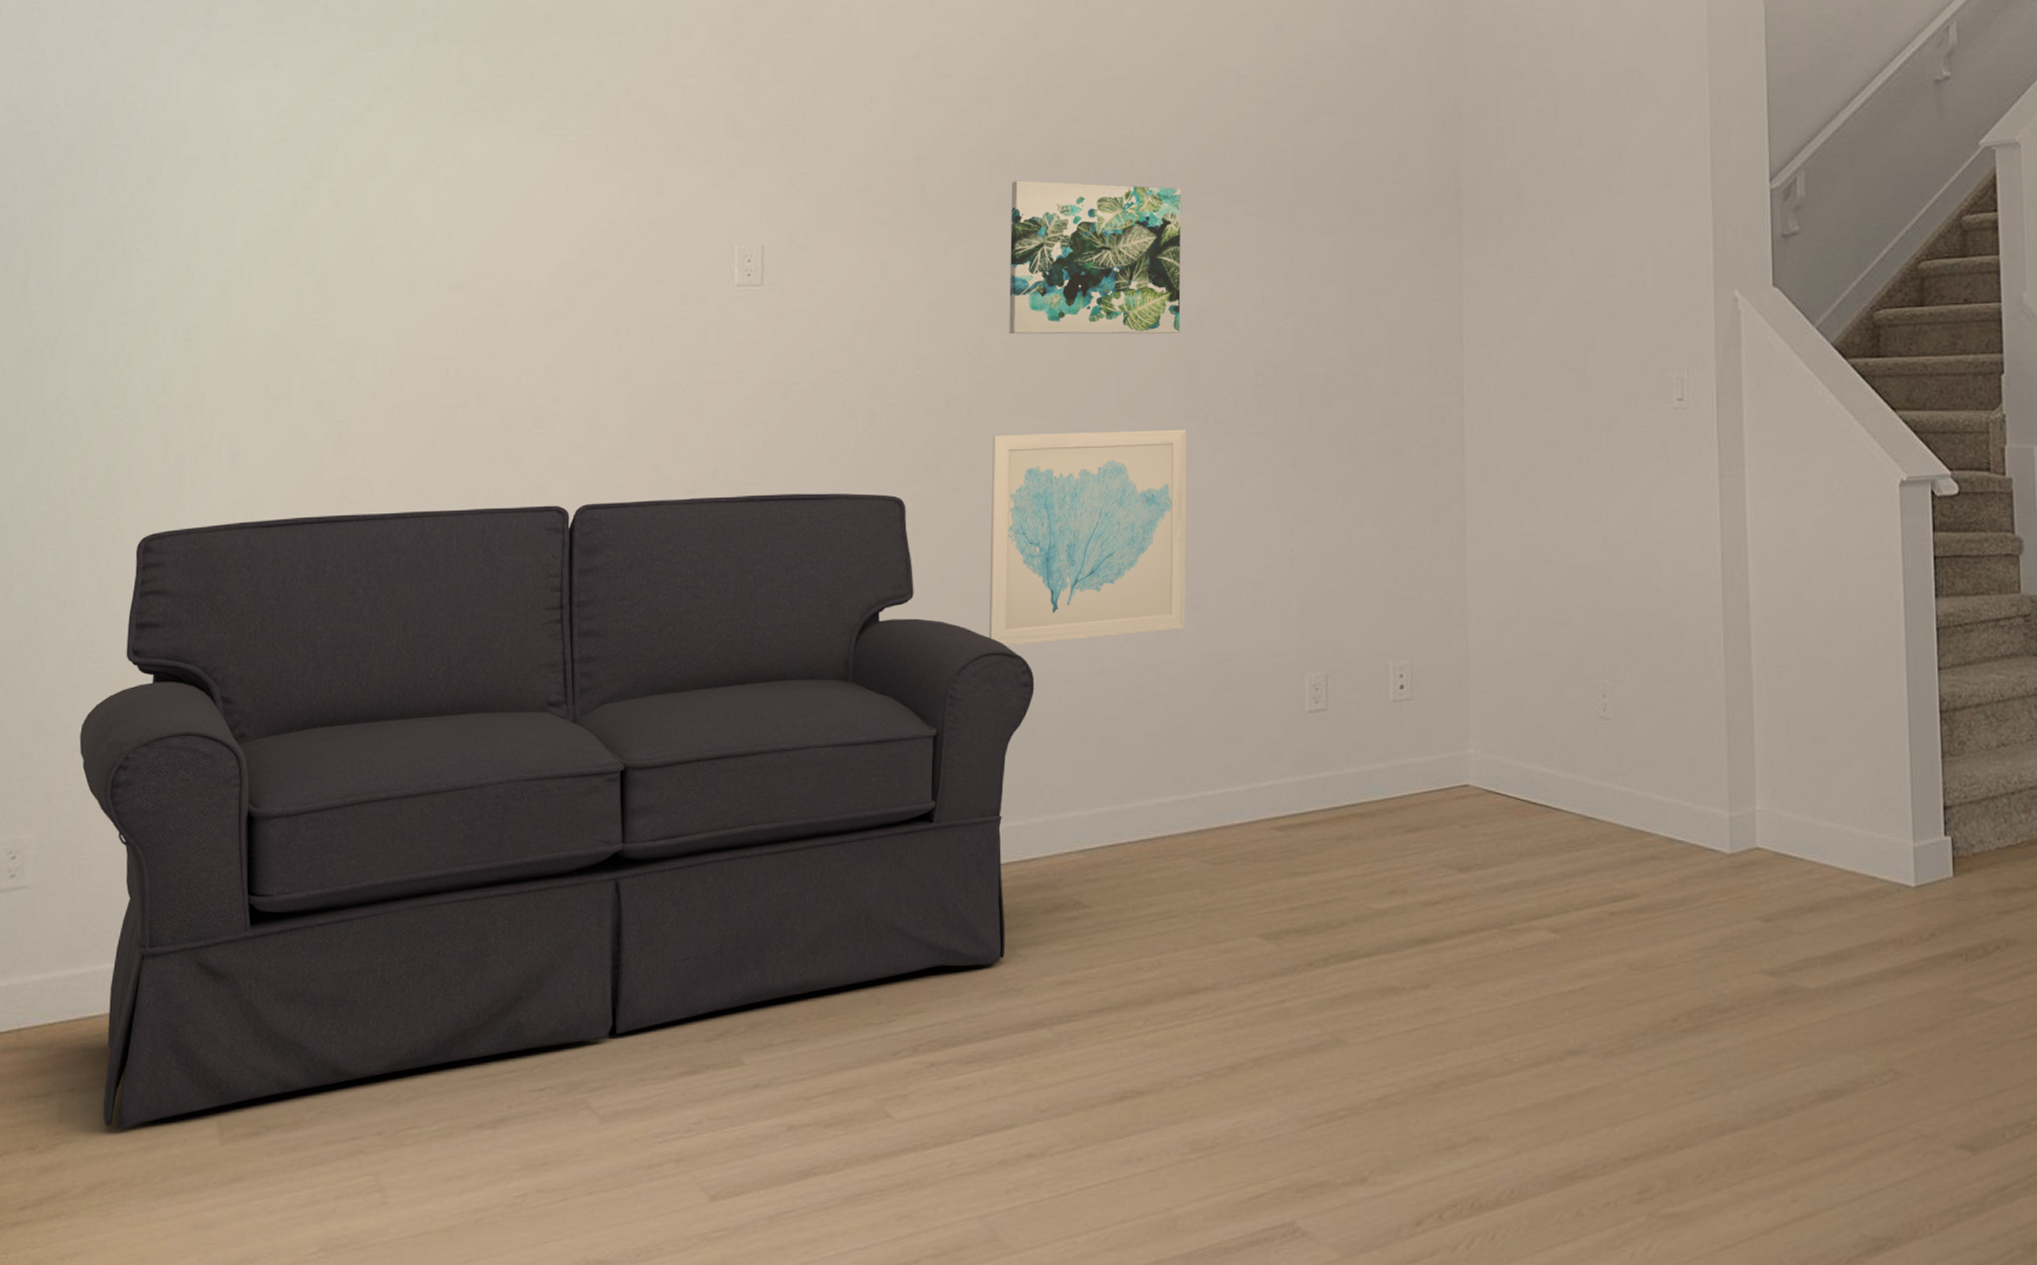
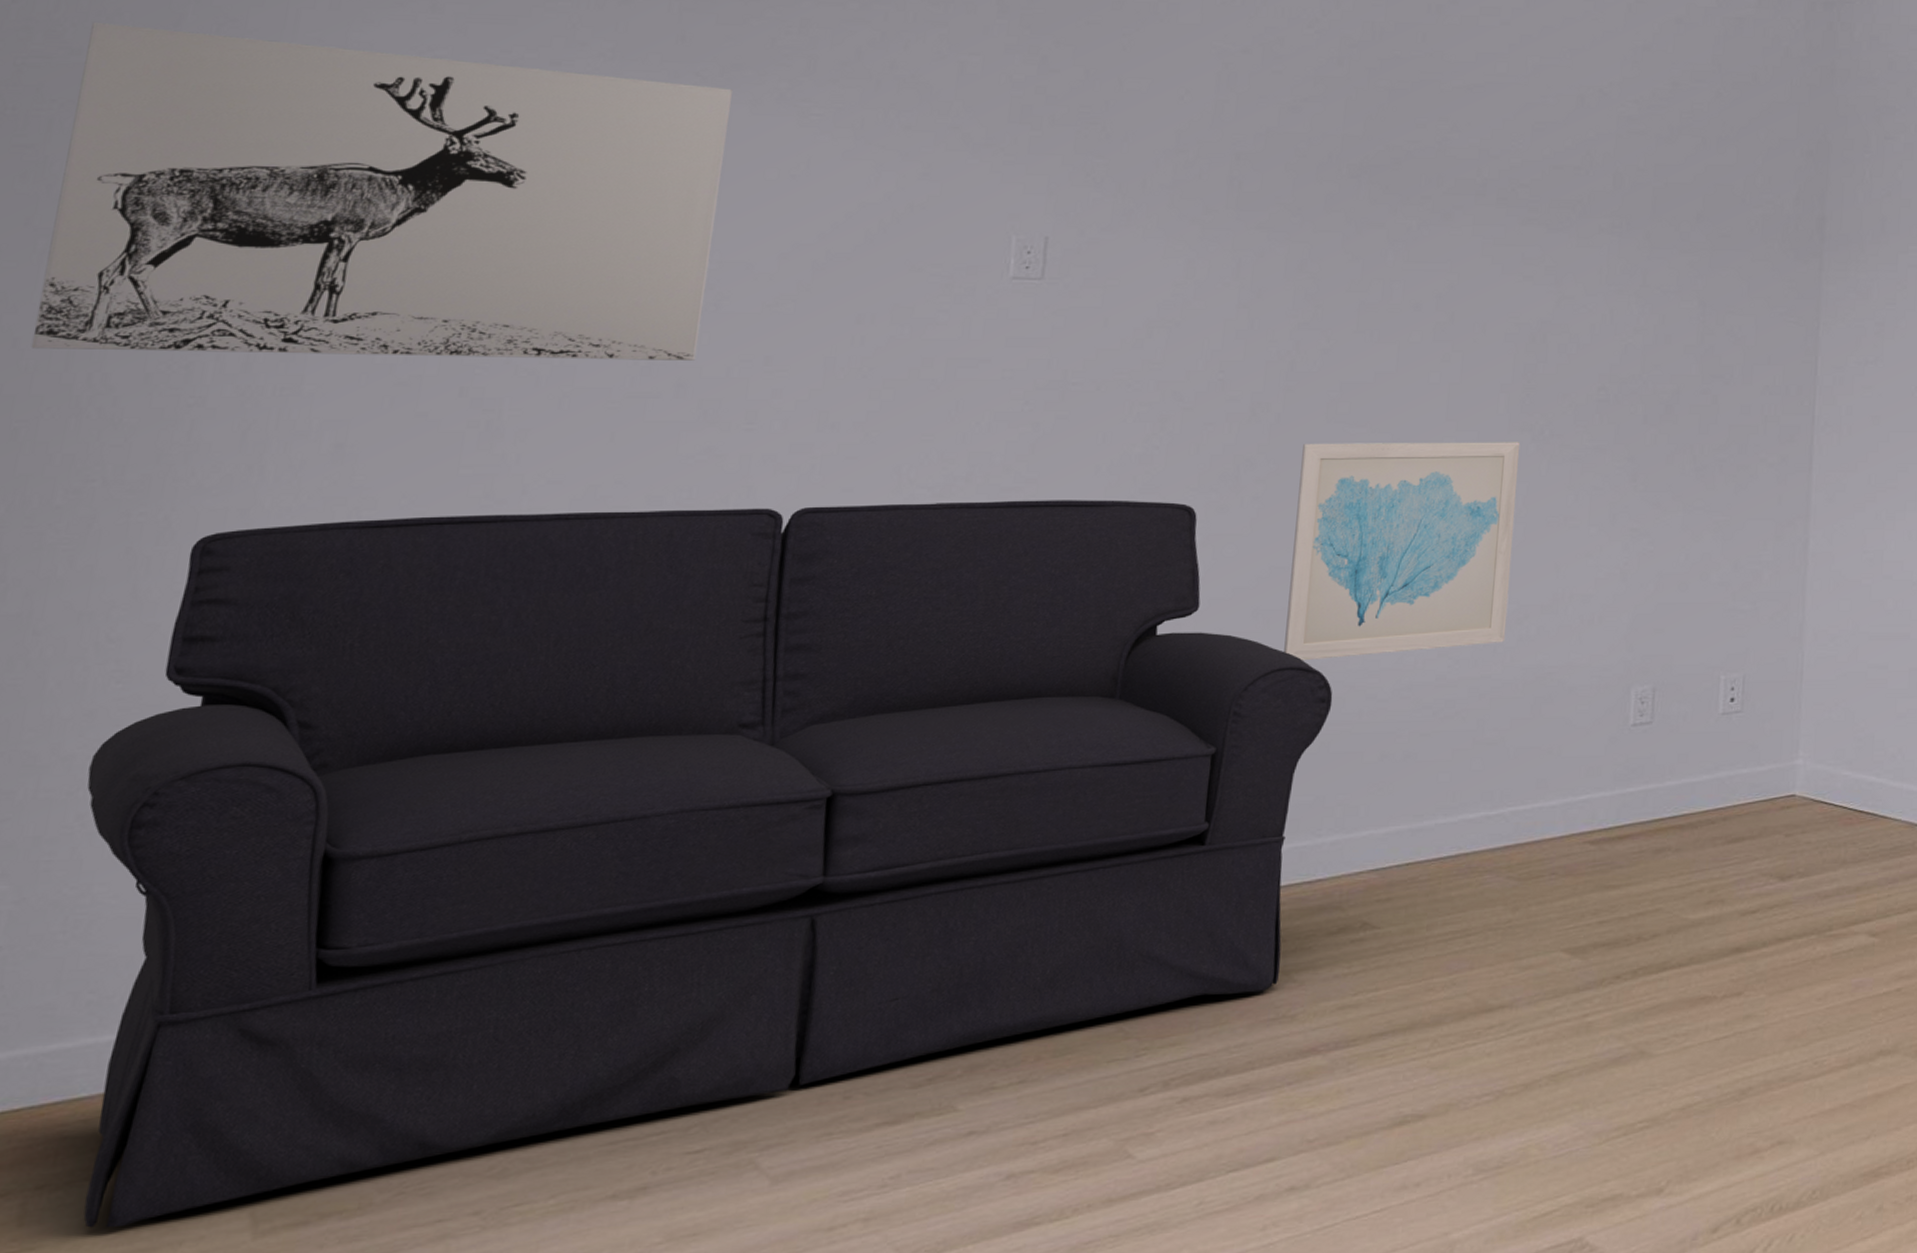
wall art: none [15,95,503,378] -> present [31,22,732,361]
wall art: present [1009,180,1182,335] -> none [1329,184,1531,345]

